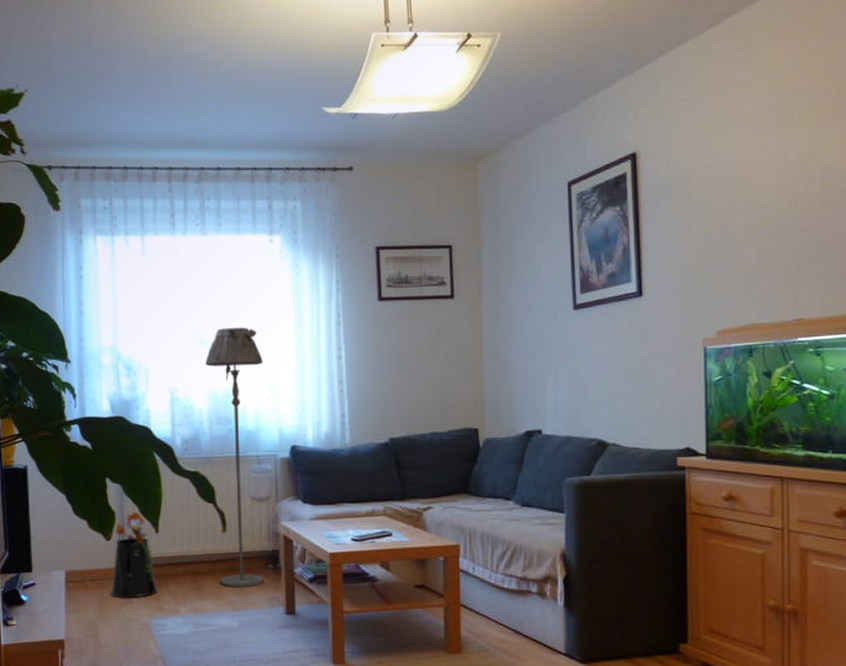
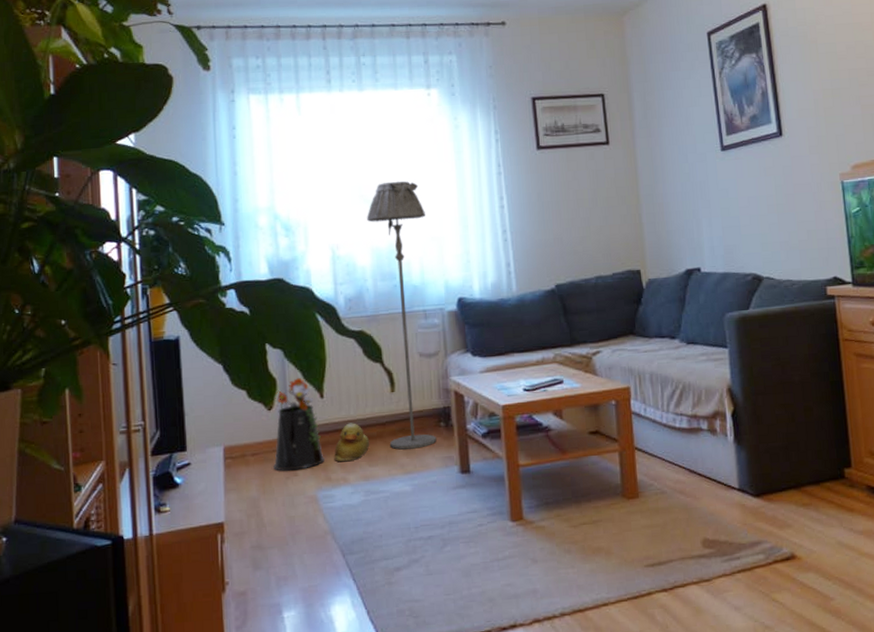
rubber duck: none [167,558,201,594] -> present [334,423,370,462]

